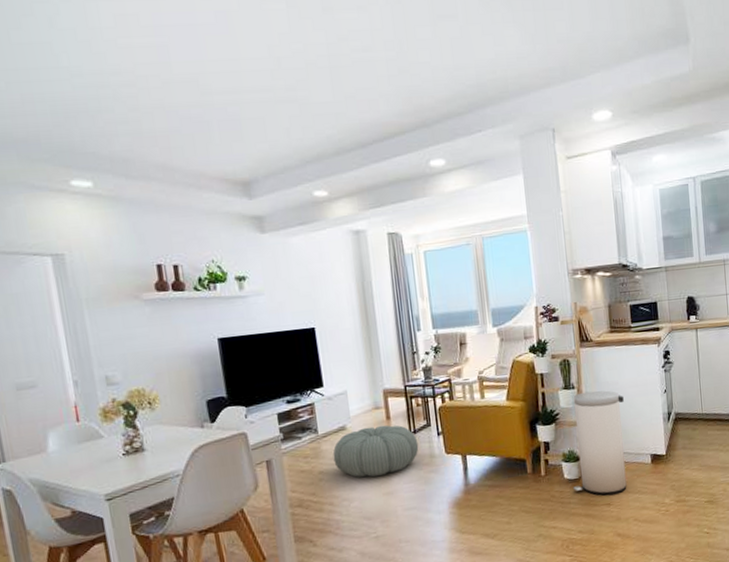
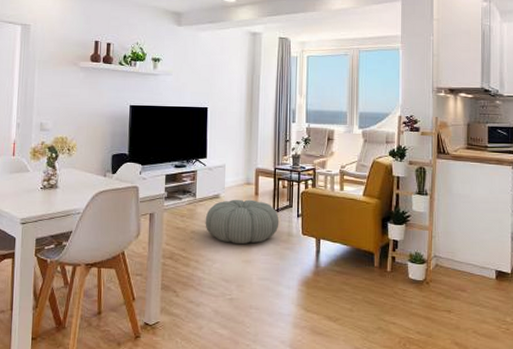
pedal bin: present [573,390,627,496] -> none [416,200,474,303]

